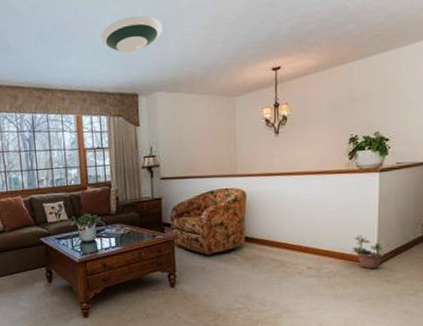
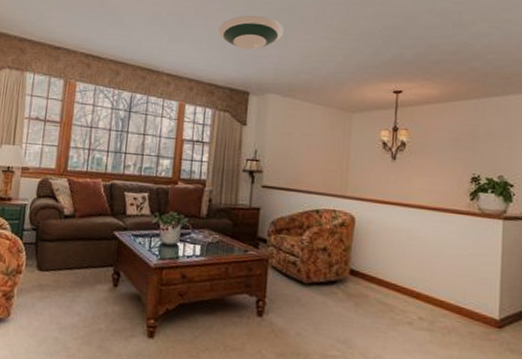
potted plant: present [352,235,385,270] -> none [470,288,508,333]

